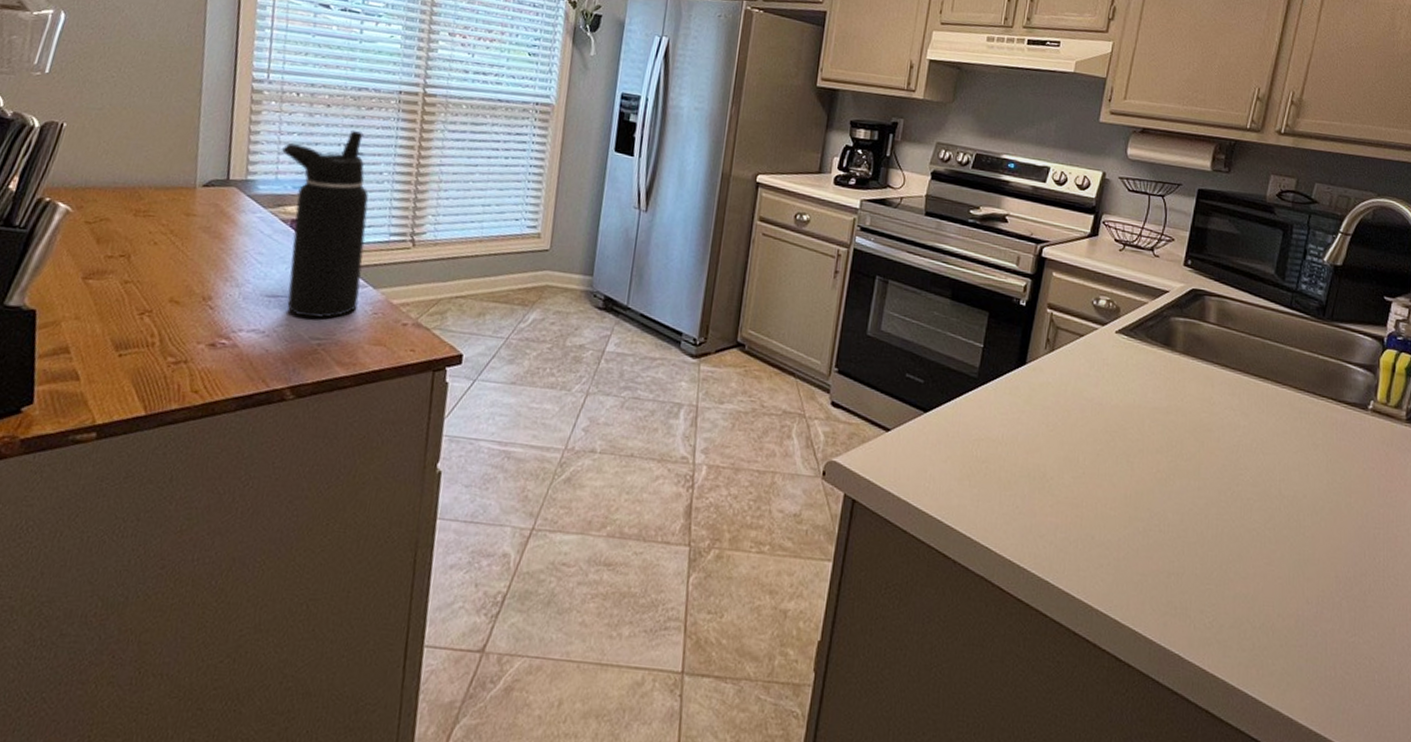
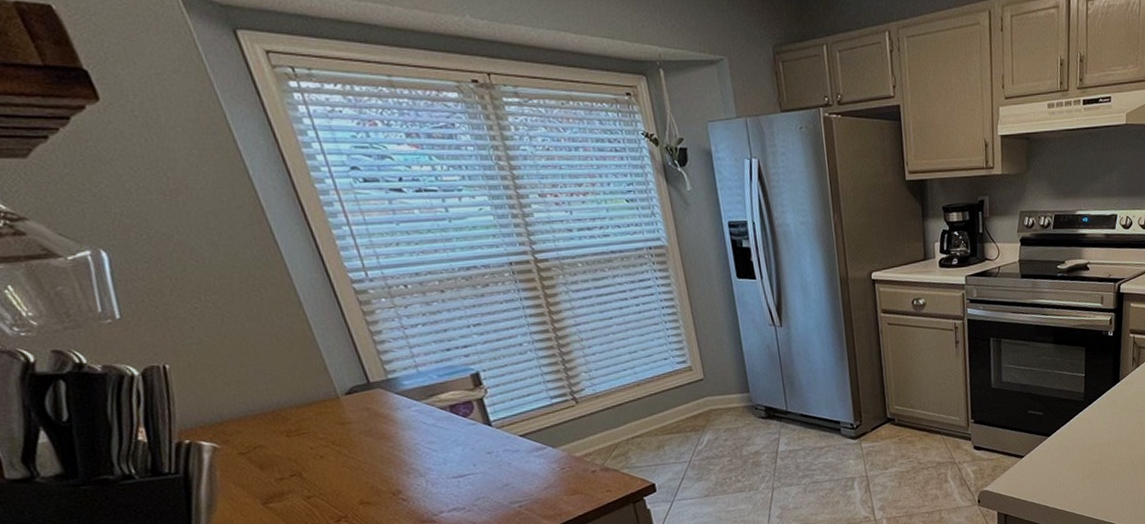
water bottle: present [281,129,369,319] -> none [411,309,544,488]

